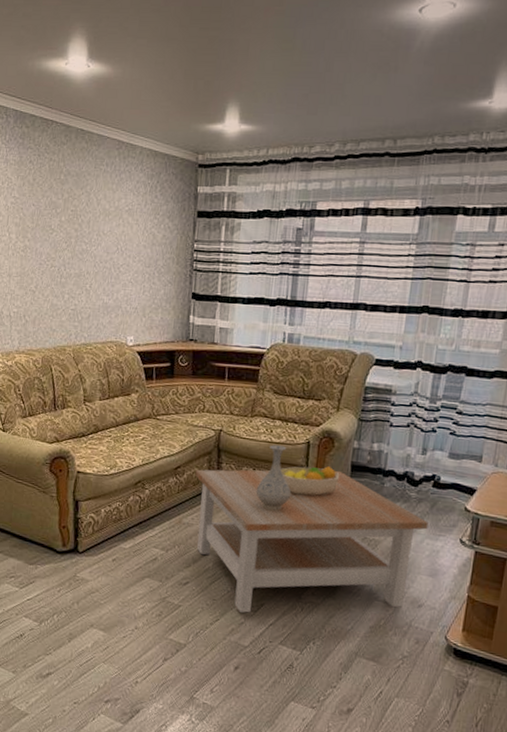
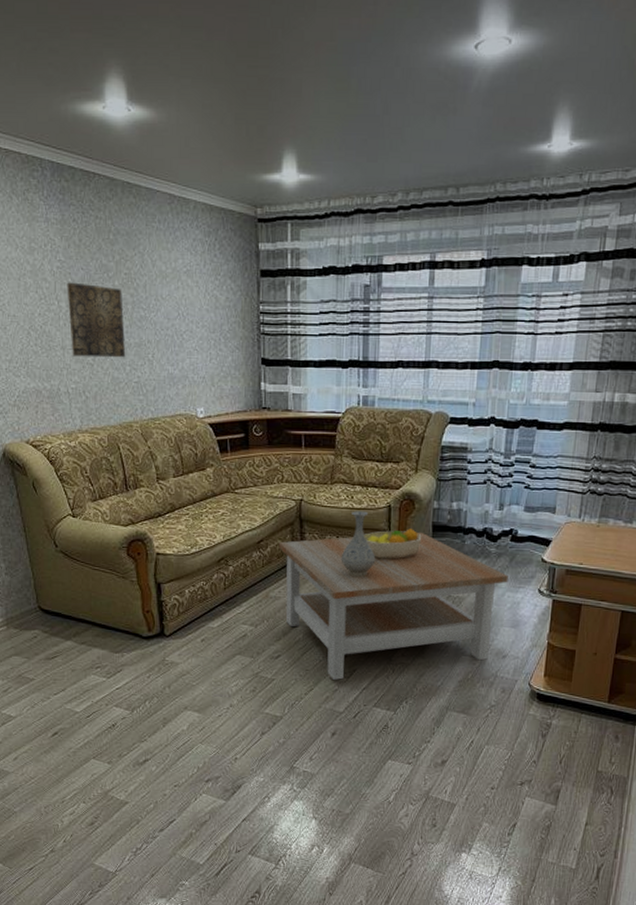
wall art: none [17,216,68,287] -> present [67,282,126,358]

